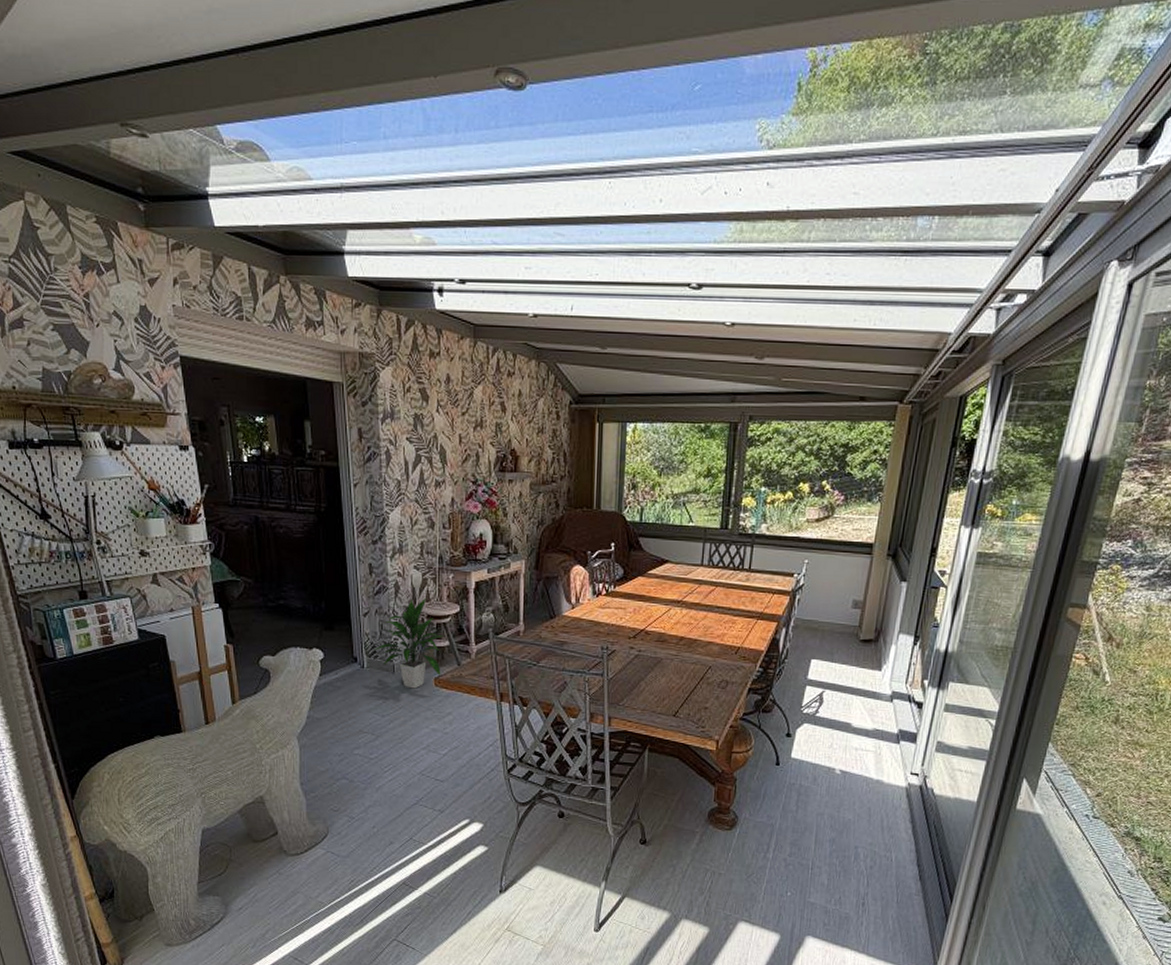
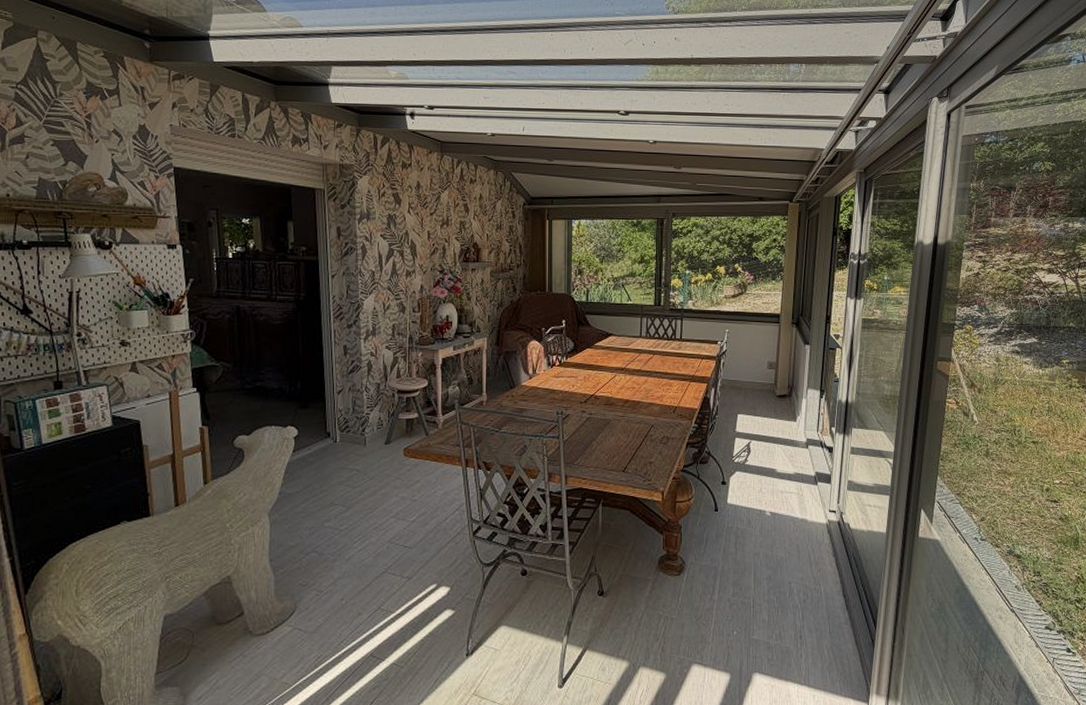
indoor plant: present [375,597,443,689] -> none [347,374,412,460]

